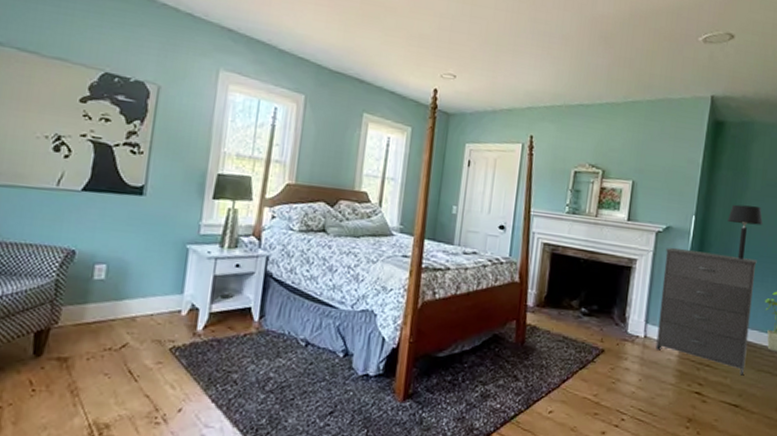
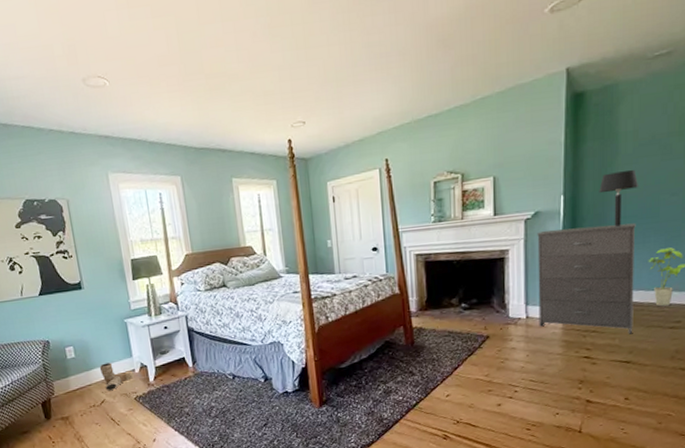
boots: none [133,295,178,332] -> present [99,363,134,390]

